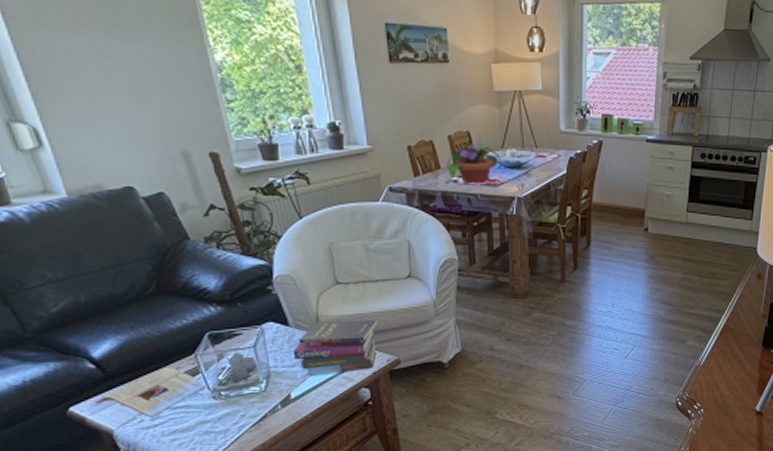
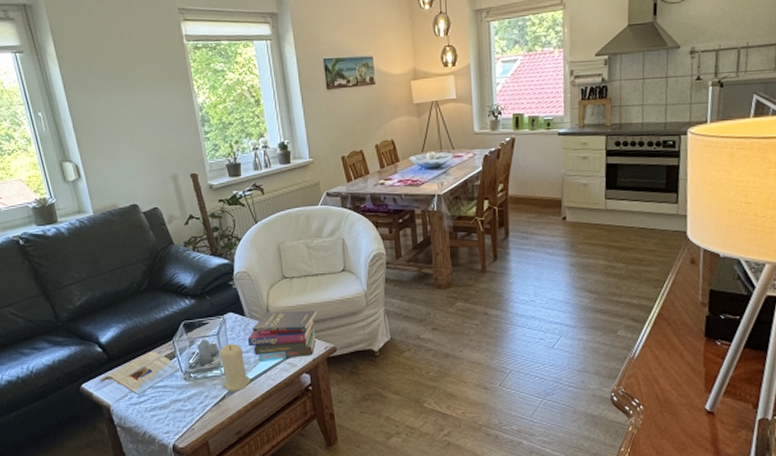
candle: none [257,356,299,411] -> present [219,343,251,392]
potted flower: present [447,138,502,184] -> none [374,145,422,185]

